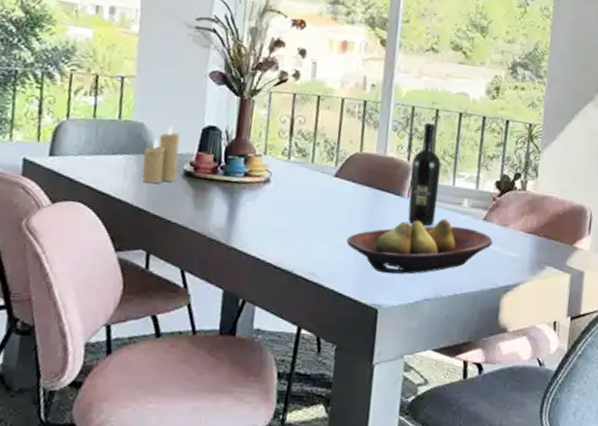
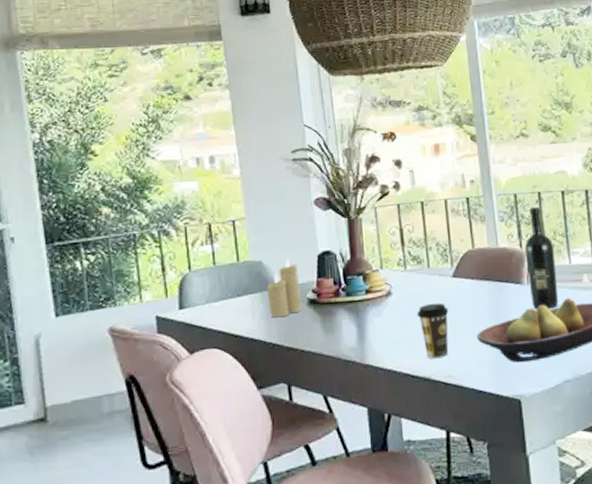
coffee cup: none [291,198,325,255] -> present [416,302,449,359]

